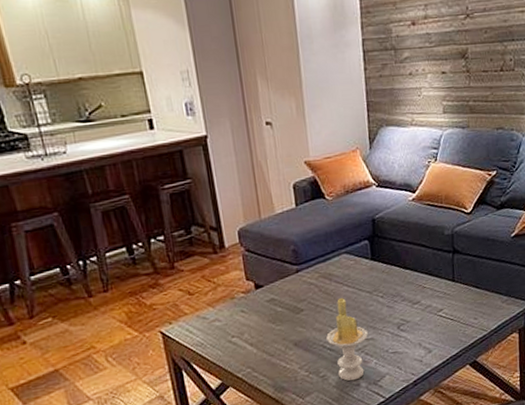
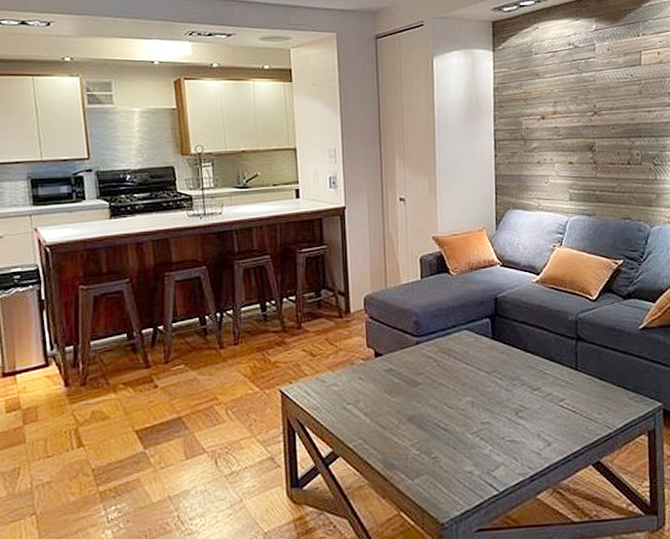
candle: present [326,297,368,381] -> none [441,374,484,467]

